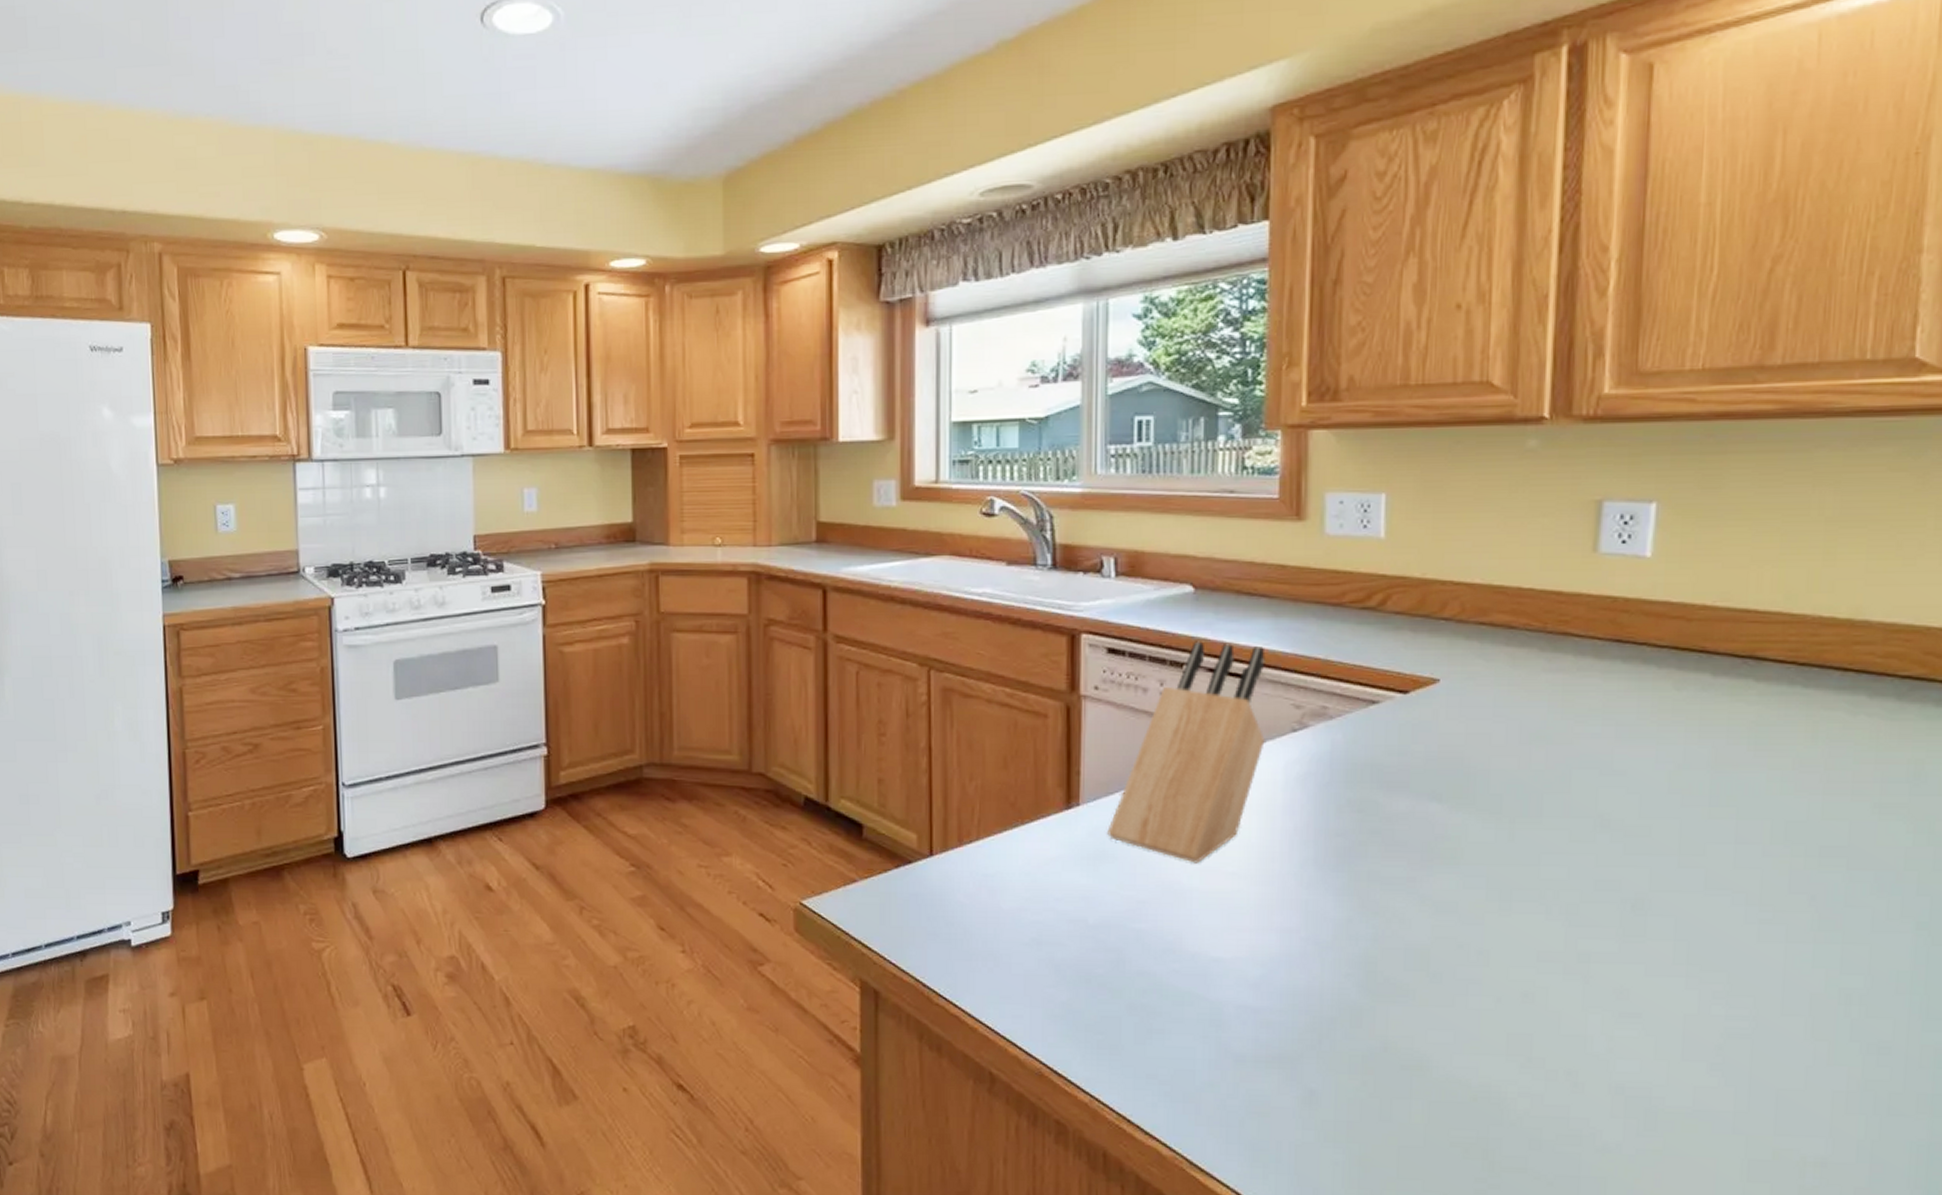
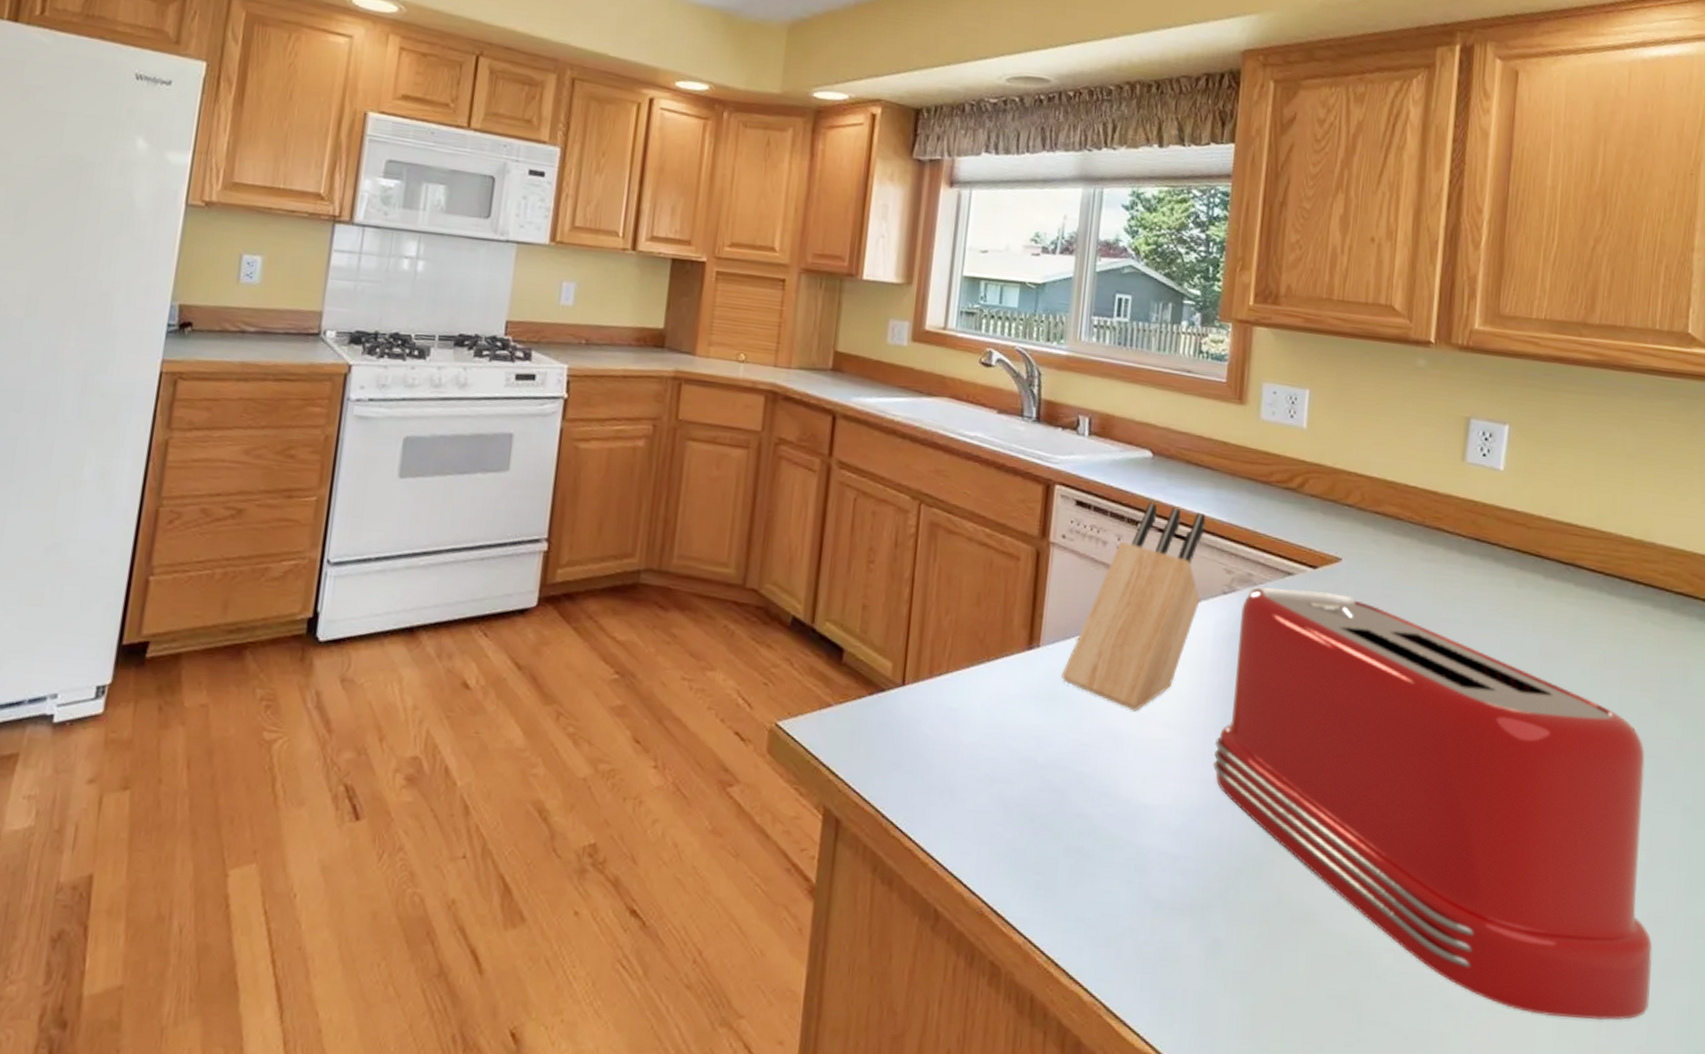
toaster: none [1295,719,1876,1161] -> present [1213,586,1653,1021]

